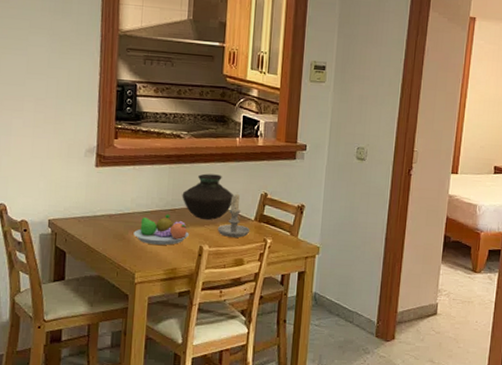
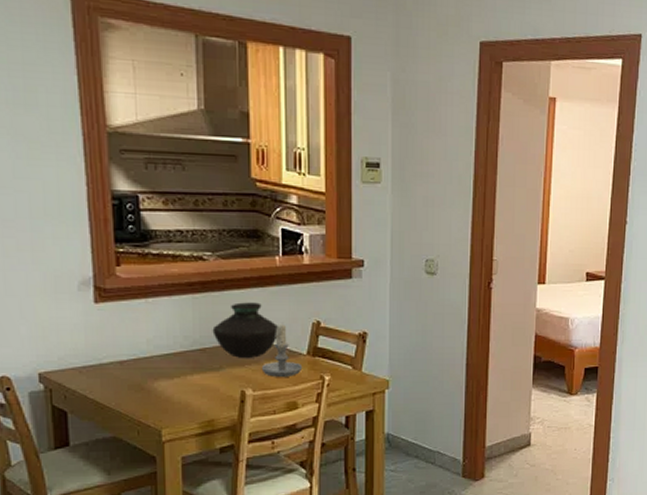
fruit bowl: present [133,214,189,245] -> none [154,355,226,393]

